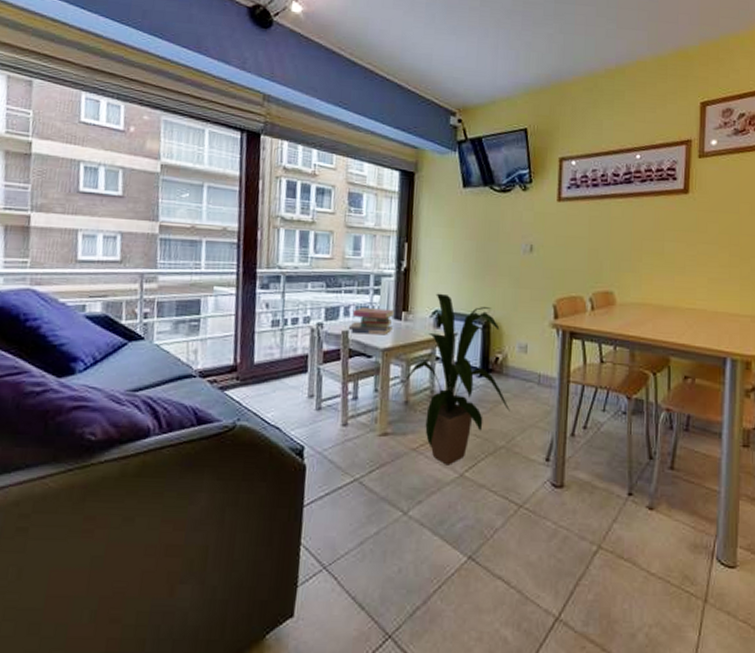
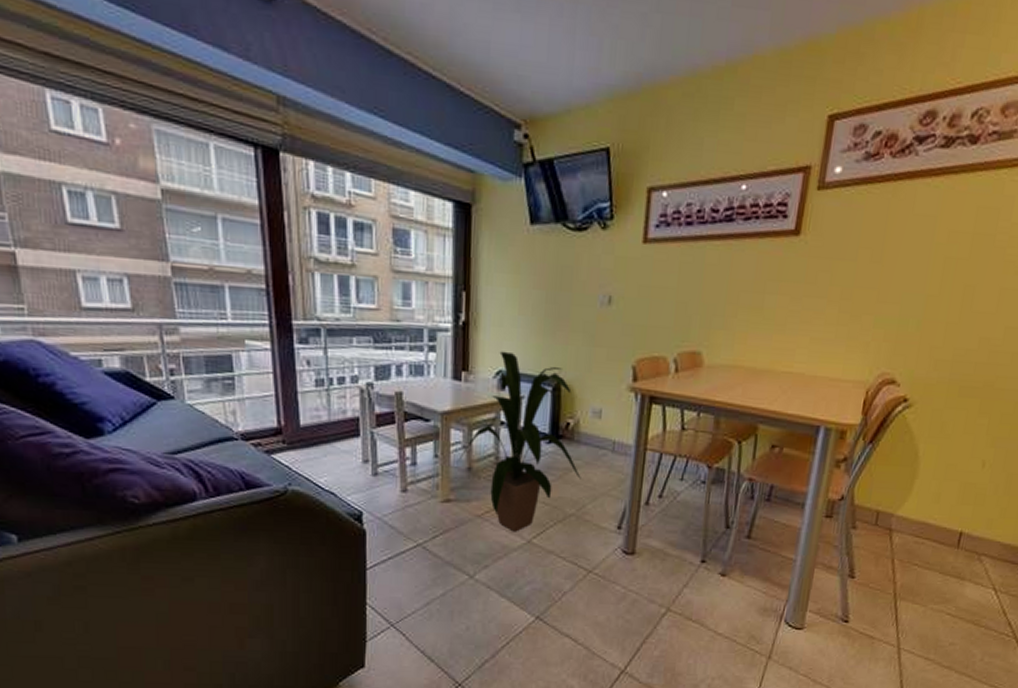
books: present [348,307,395,335] -> none [402,366,454,398]

